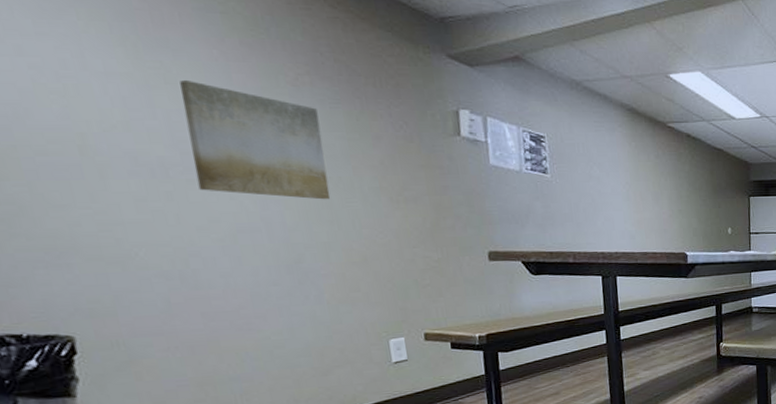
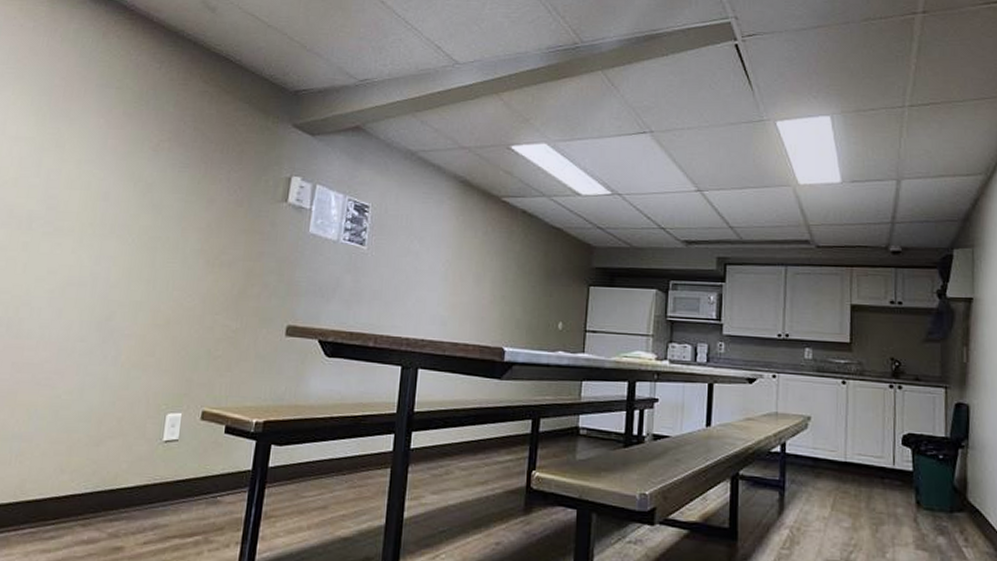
wall art: present [179,80,331,200] -> none [50,144,167,259]

